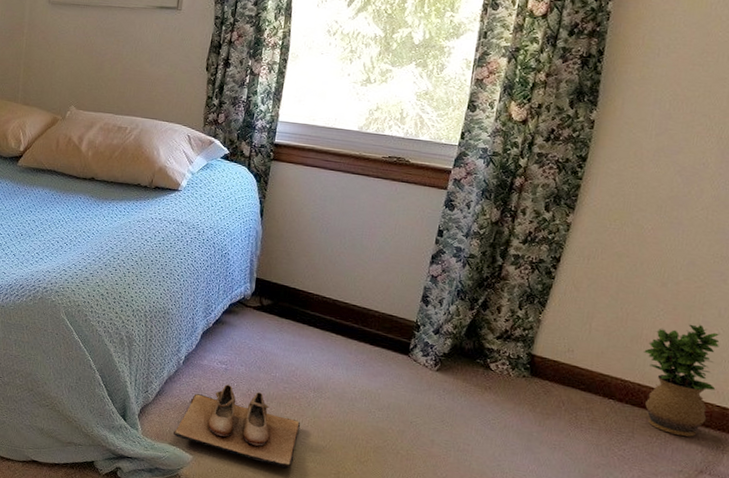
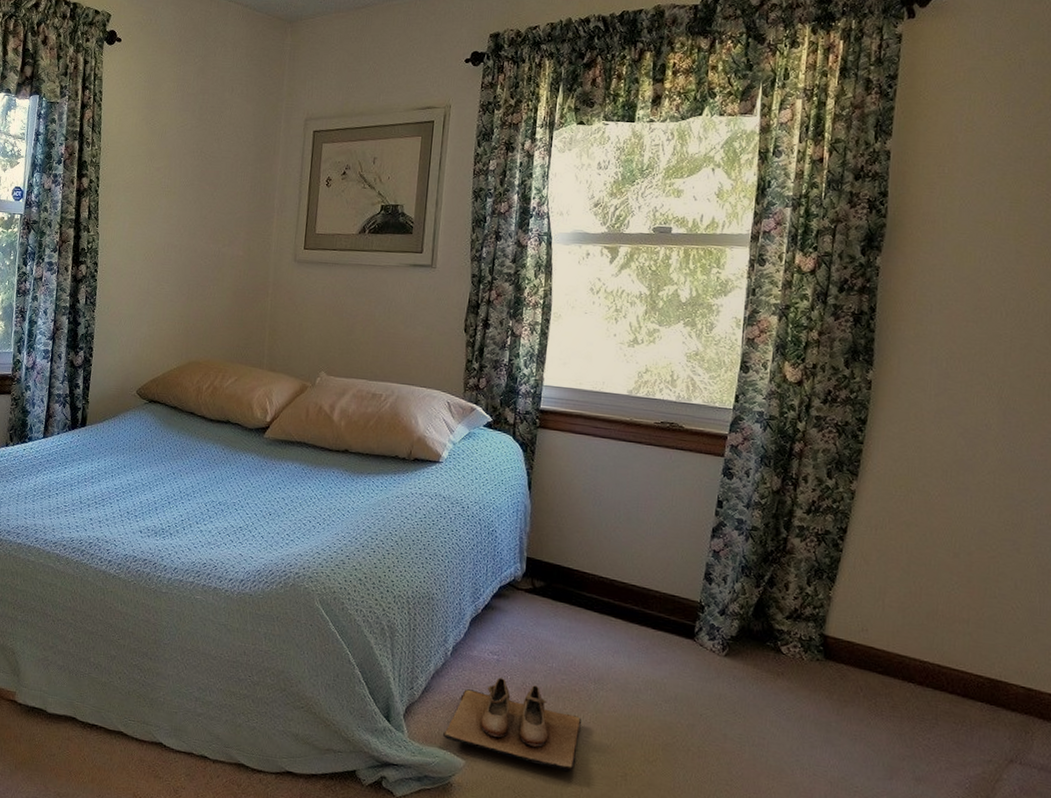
potted plant: present [644,324,720,437] -> none [941,597,1019,722]

